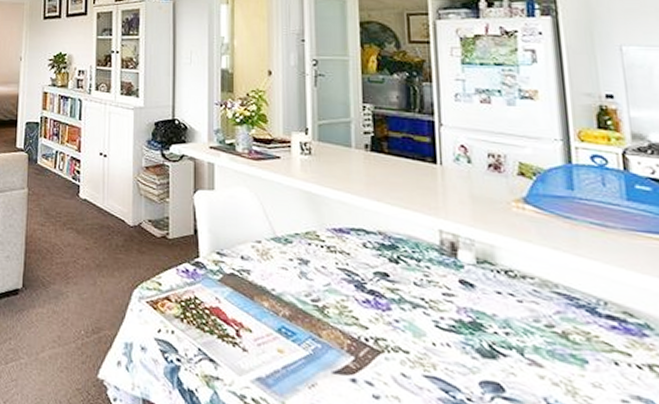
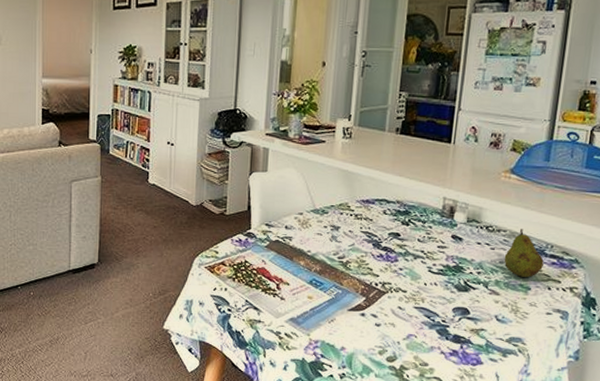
fruit: none [539,276,599,345] -> present [504,229,544,277]

